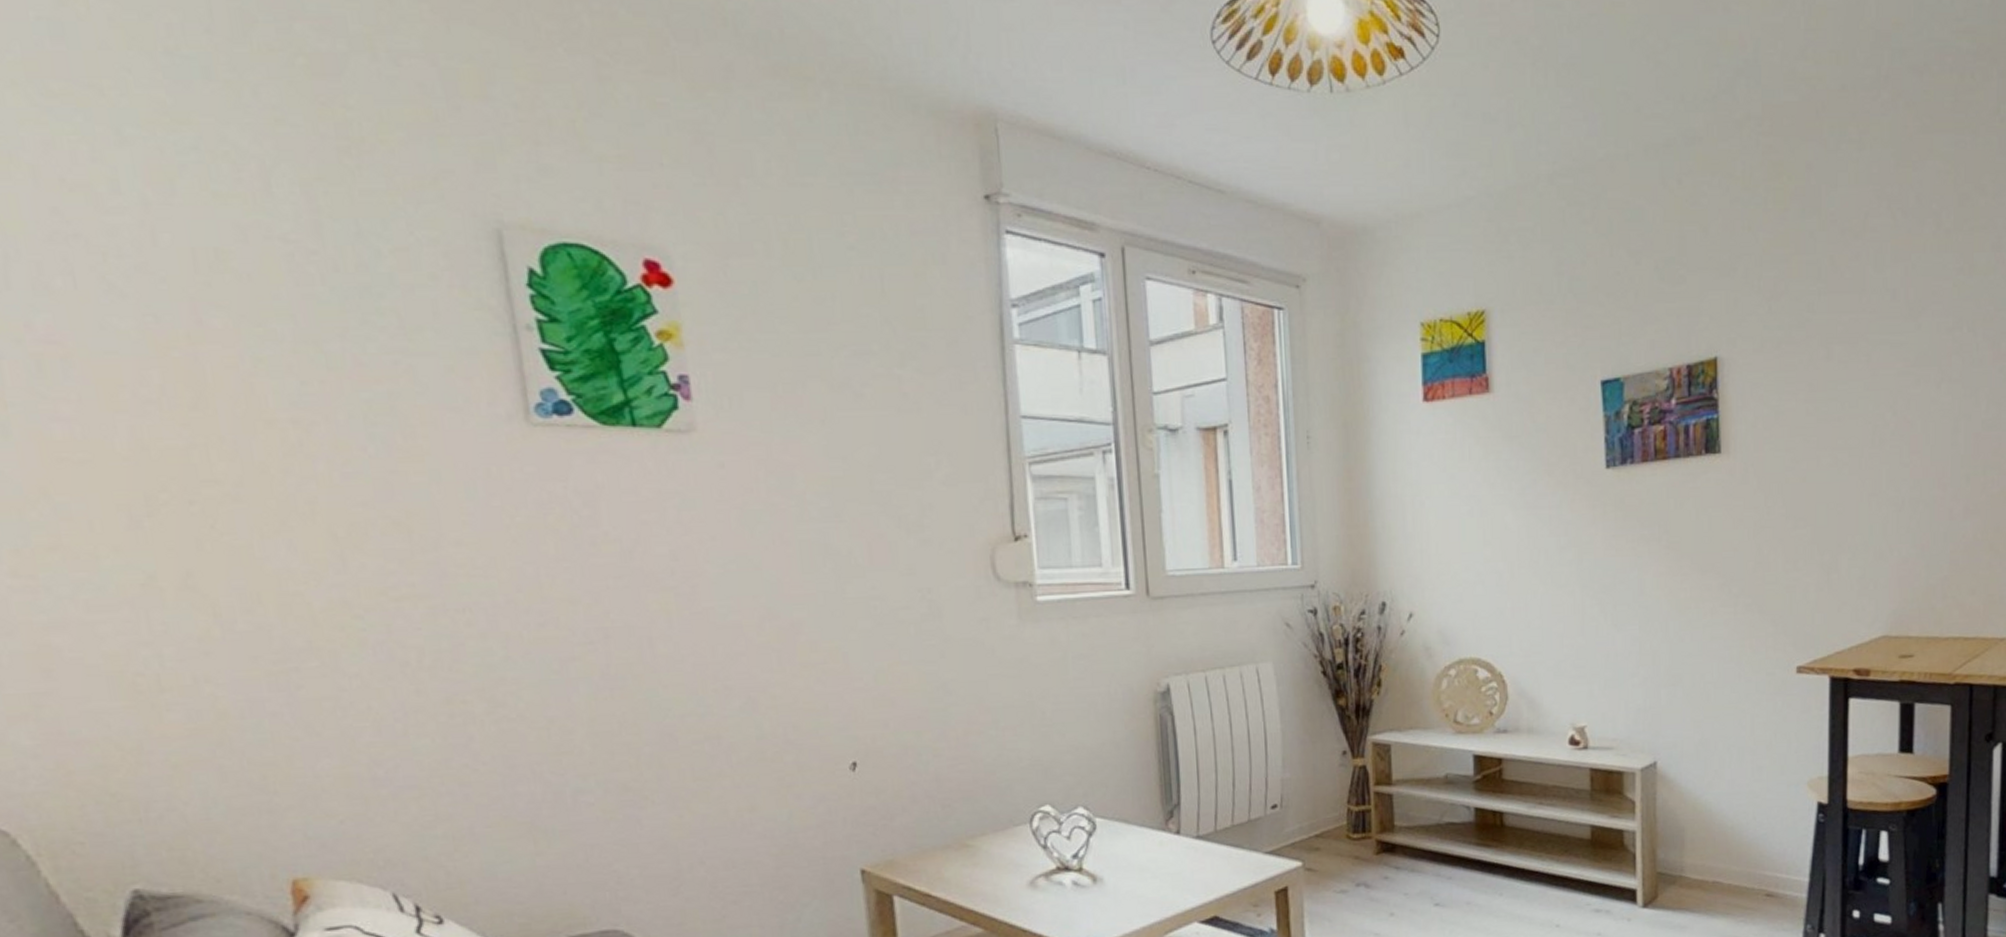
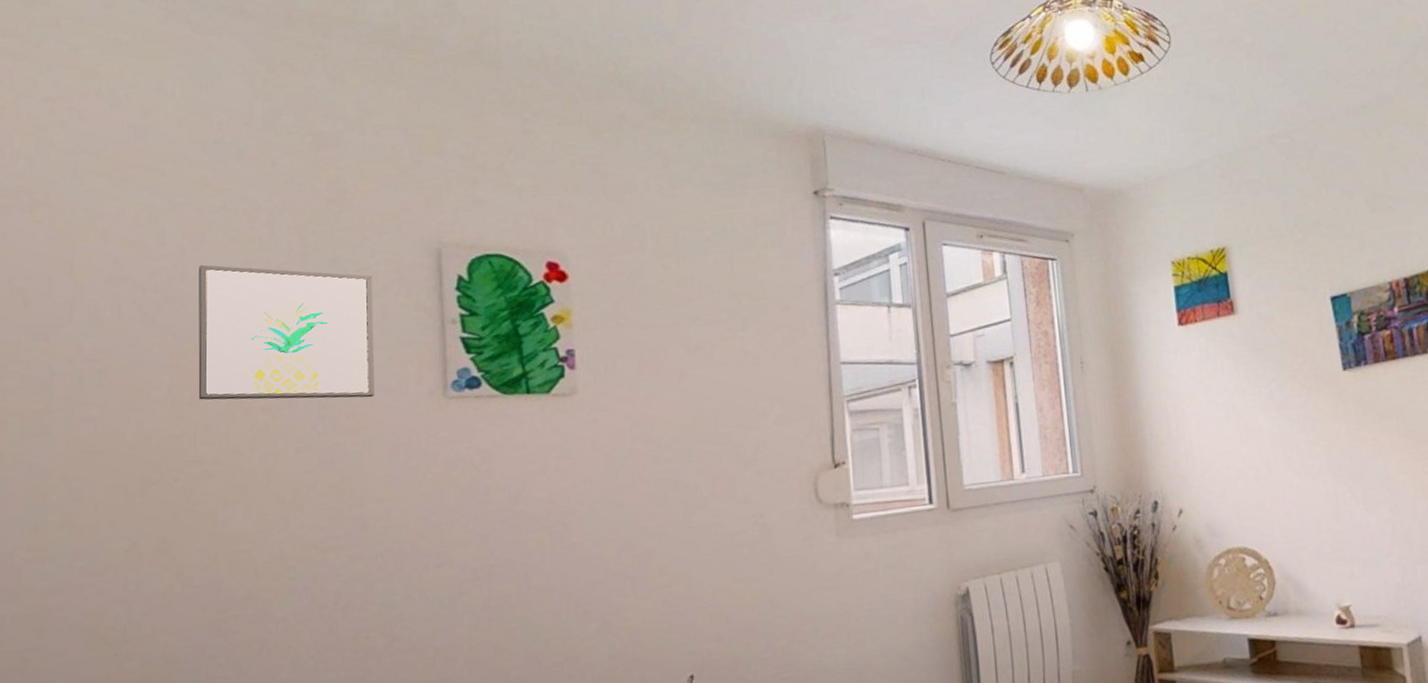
wall art: none [174,225,438,417] -> present [198,264,376,400]

